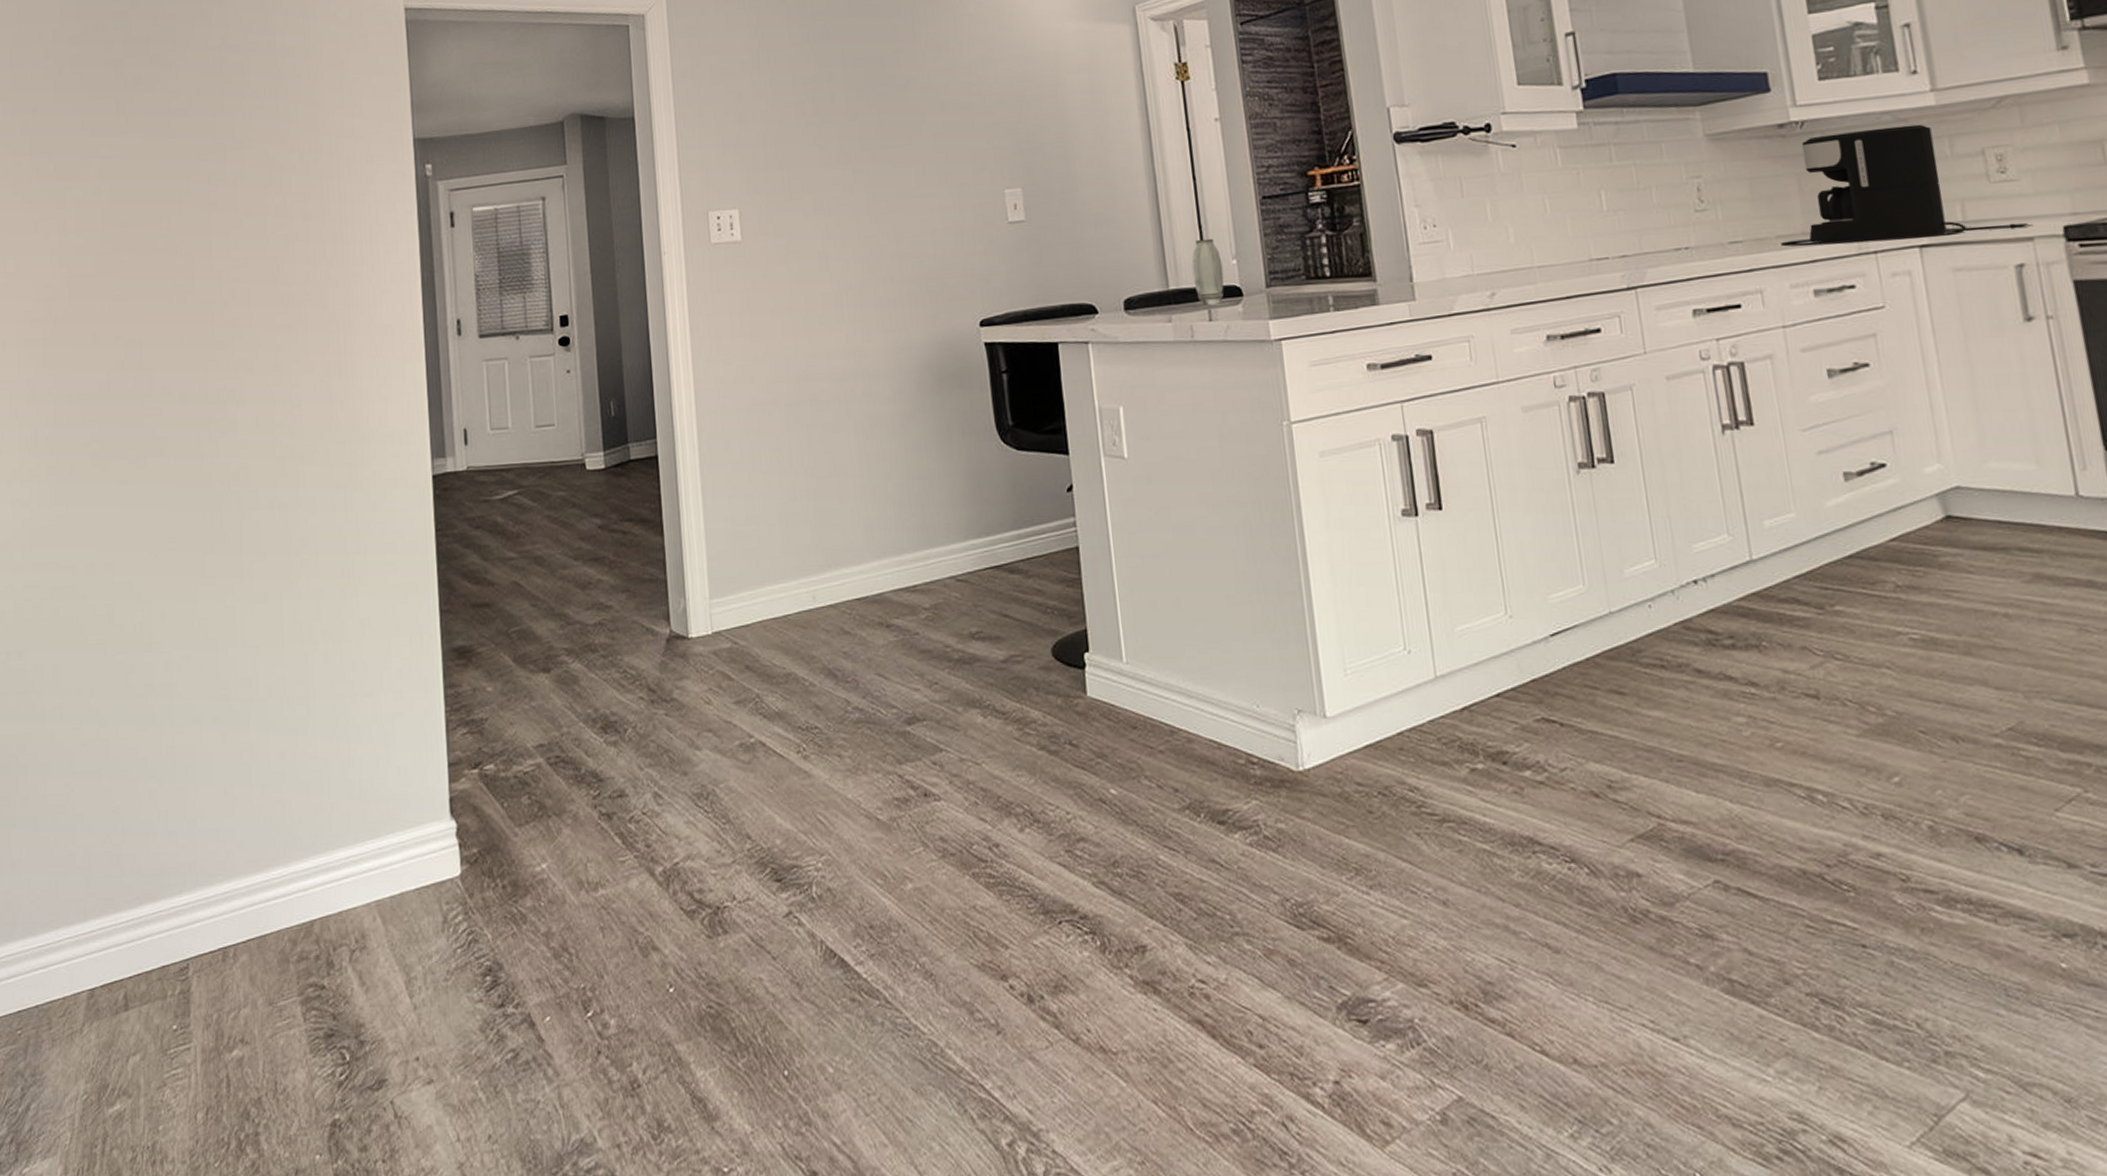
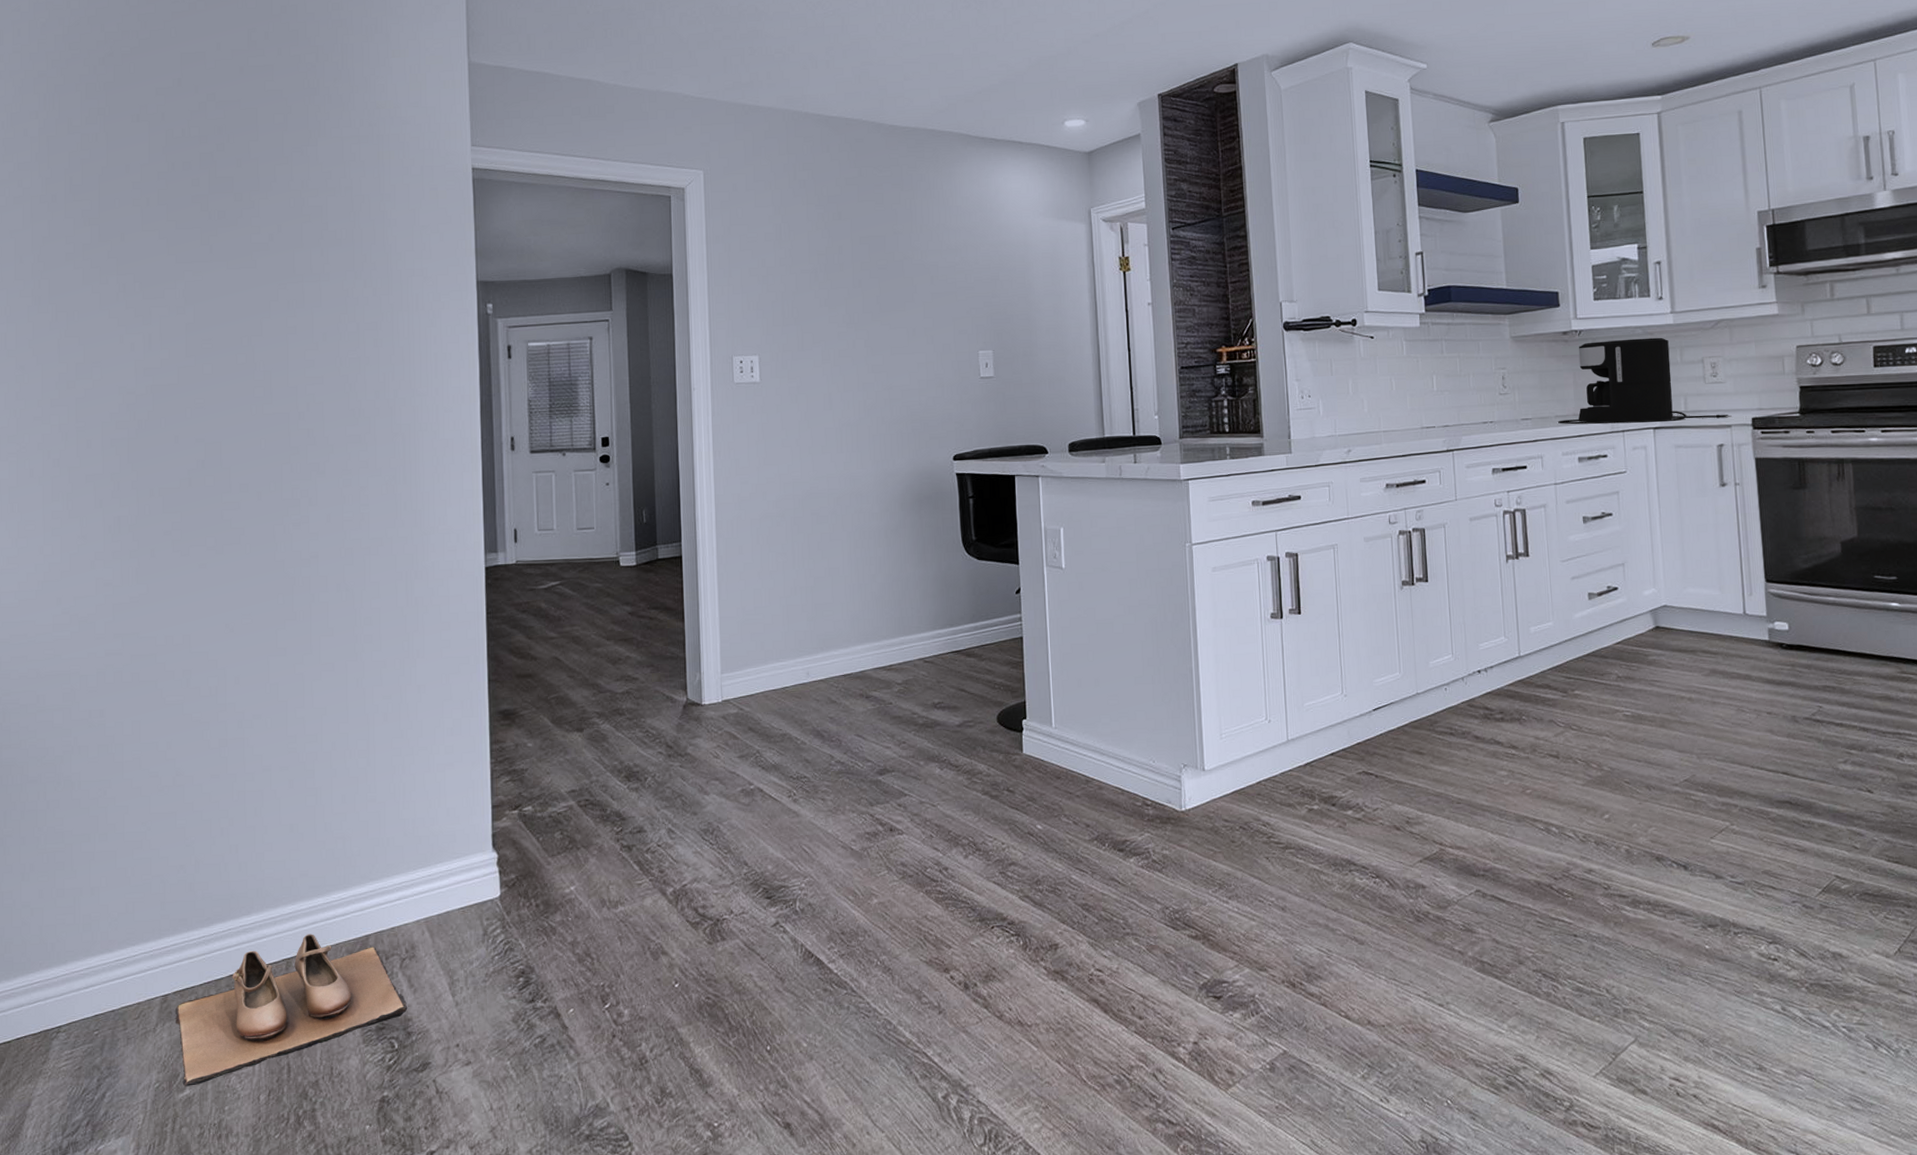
shoe: none [102,918,360,1100] -> present [174,934,408,1087]
vase: present [1191,238,1224,306] -> none [1123,398,1148,451]

